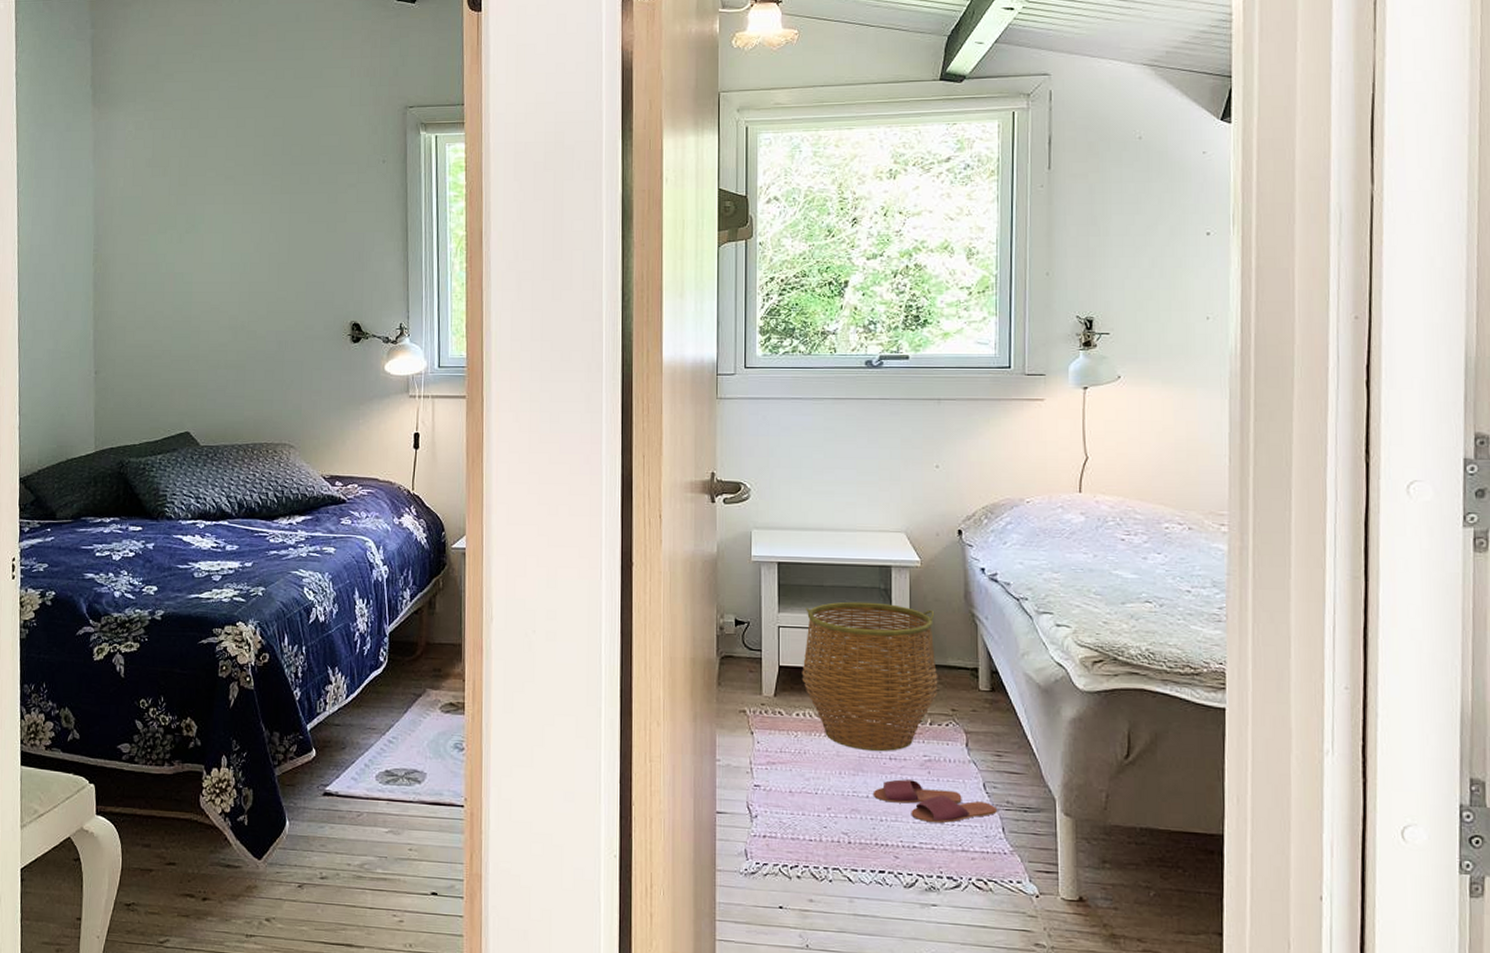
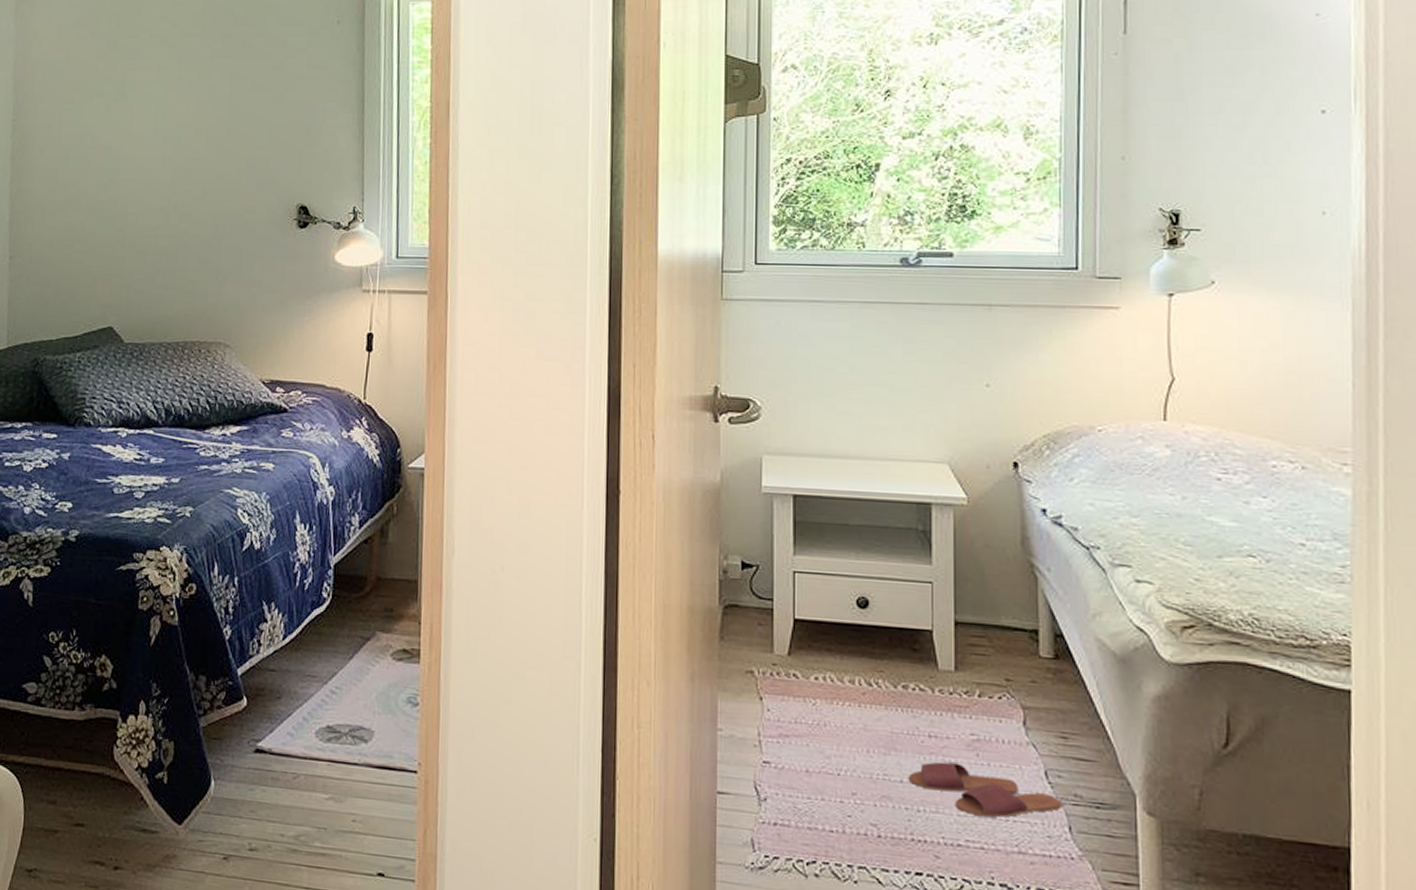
basket: present [802,601,938,752] -> none [821,544,989,728]

